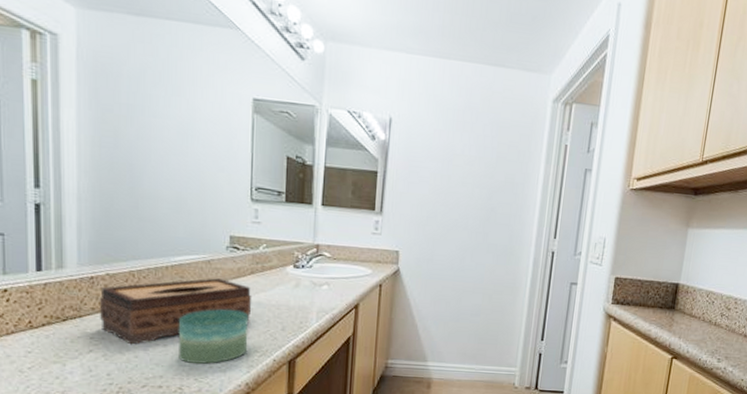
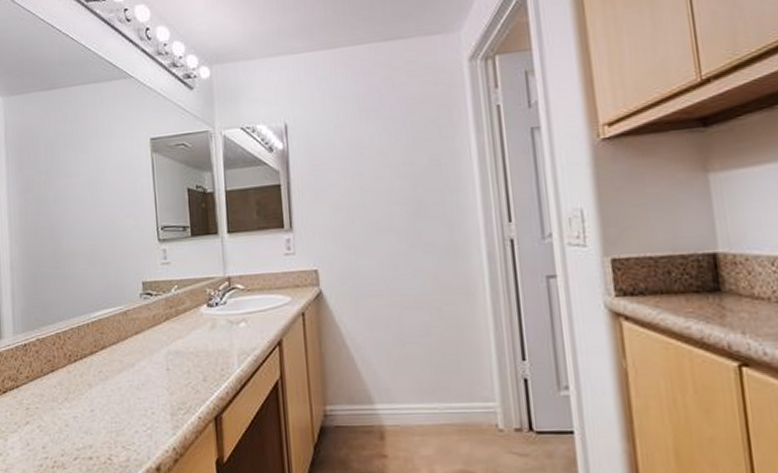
tissue box: present [100,278,252,345] -> none [33,329,171,413]
candle: present [178,308,249,364] -> none [103,362,171,428]

